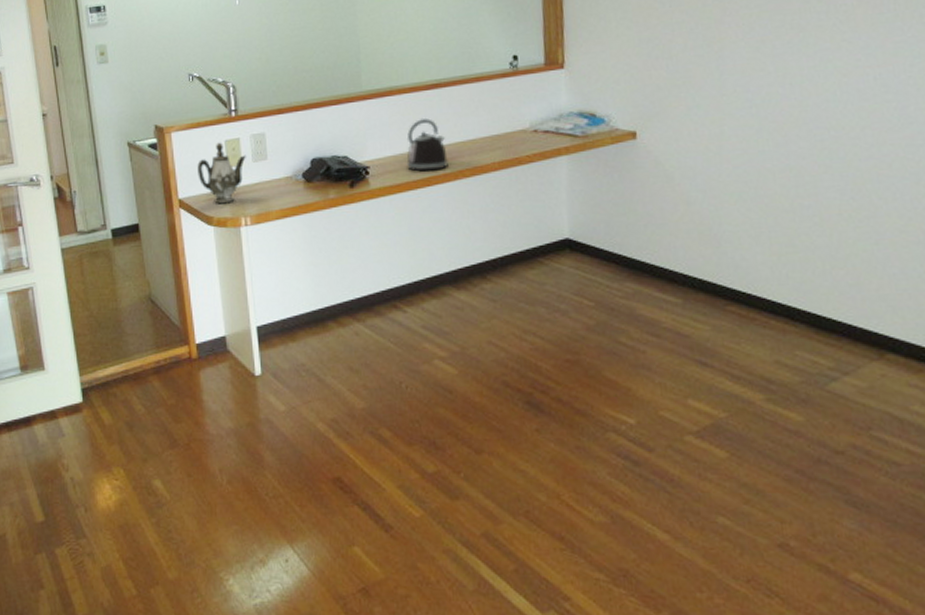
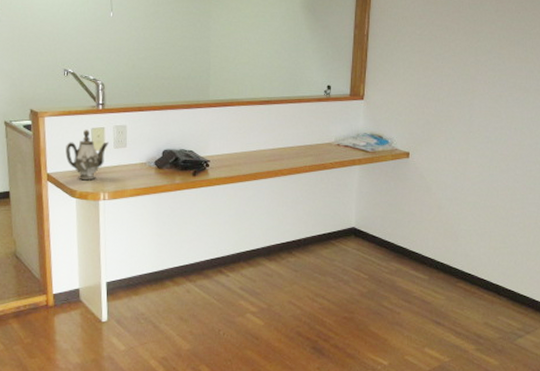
kettle: present [406,117,448,172] -> none [239,126,271,168]

